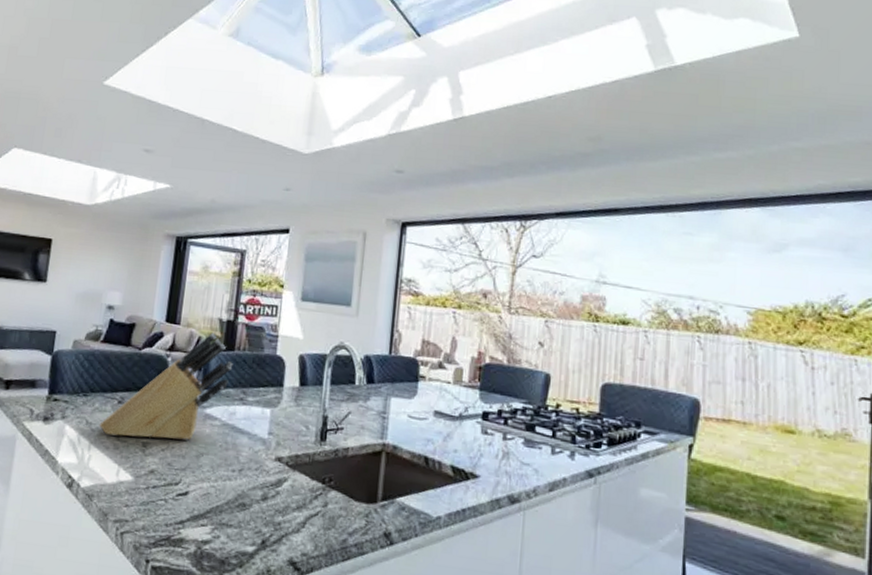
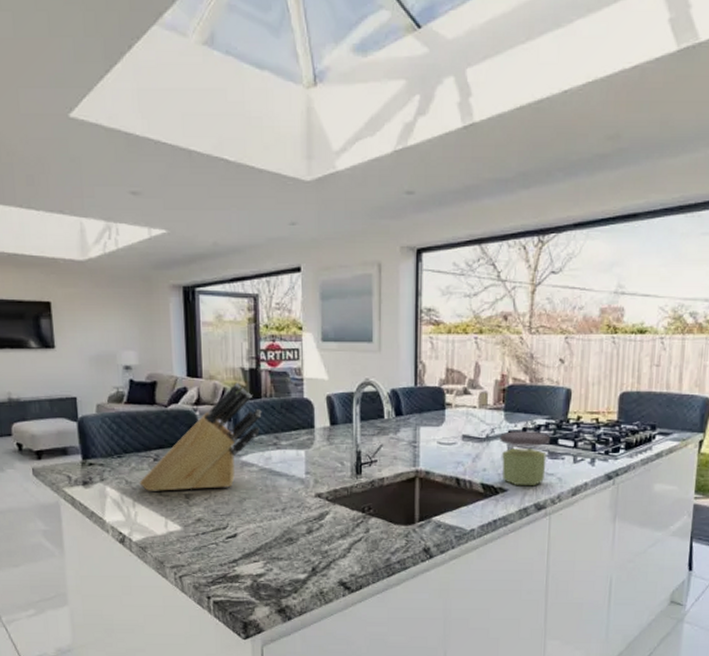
jar: none [473,411,527,476] -> present [500,430,550,487]

